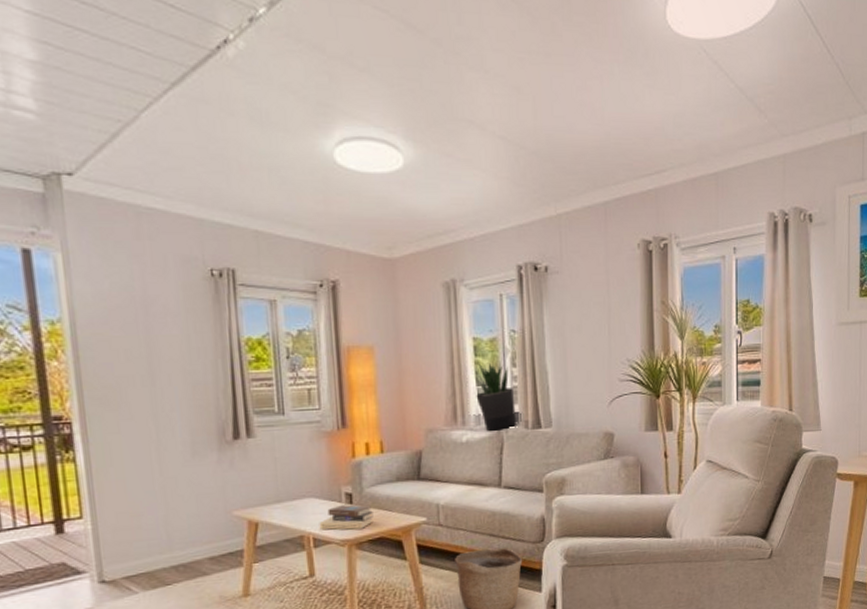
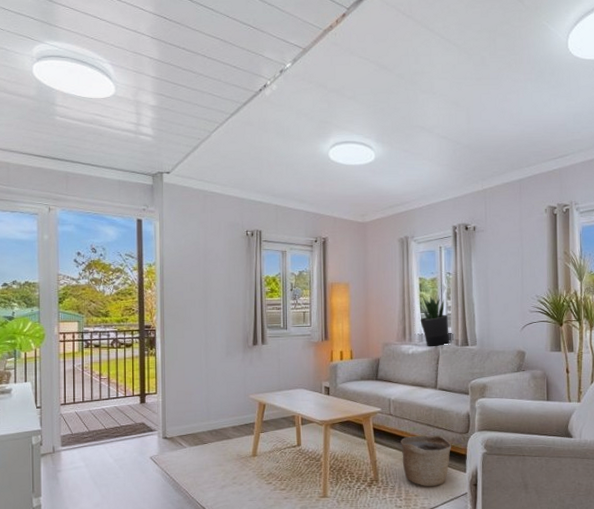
books: present [319,504,374,530] -> none [306,395,343,414]

